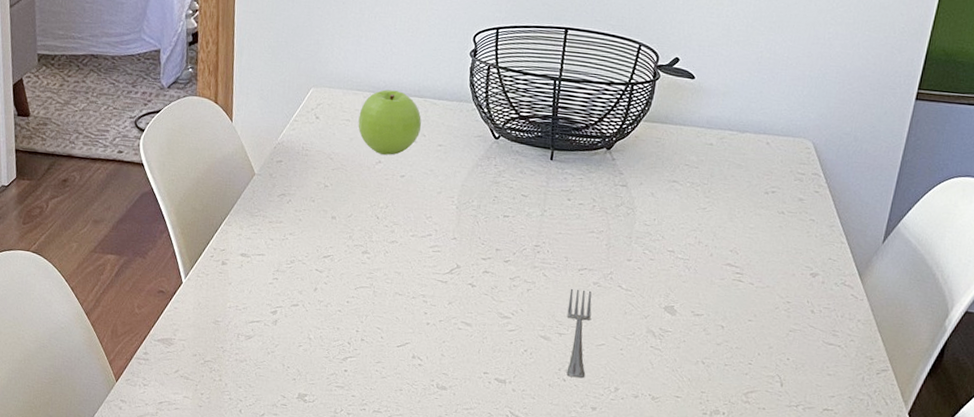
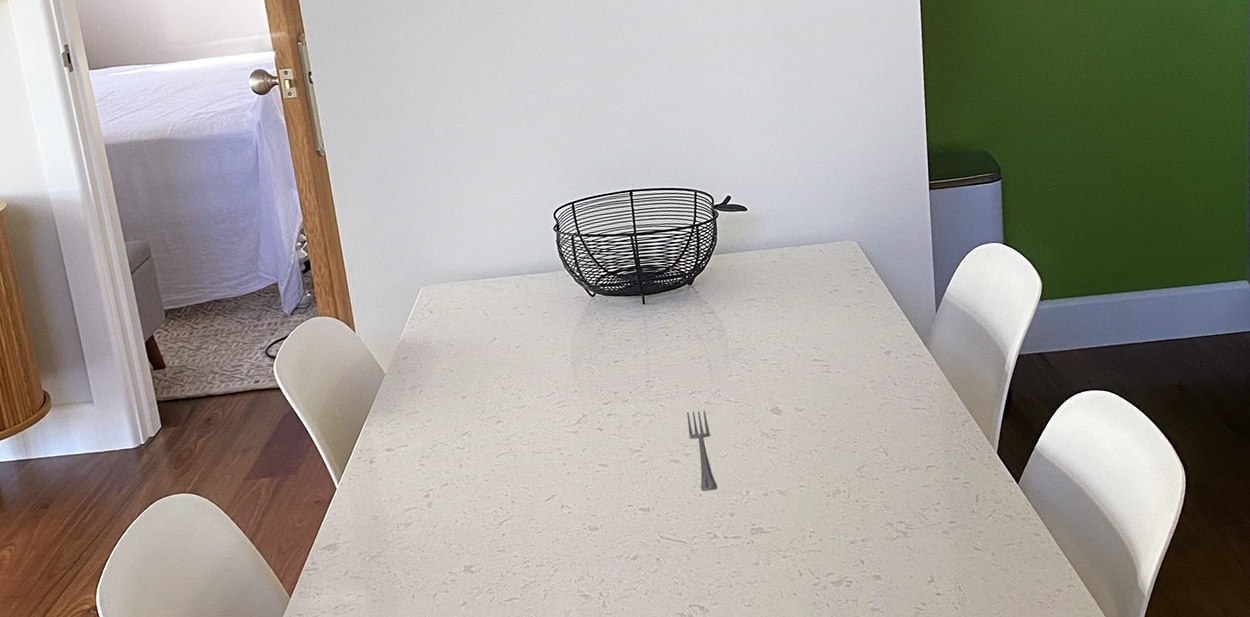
apple: present [358,89,422,155] -> none [468,273,526,332]

